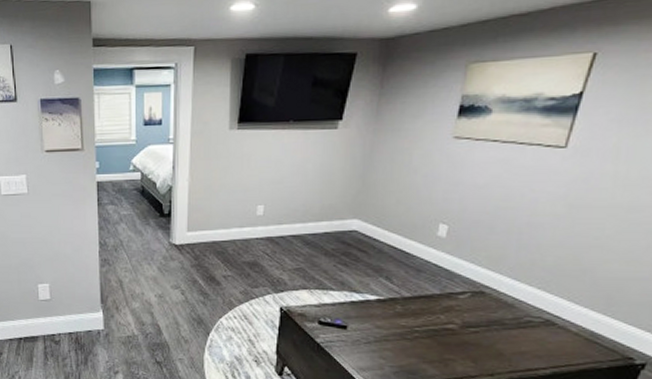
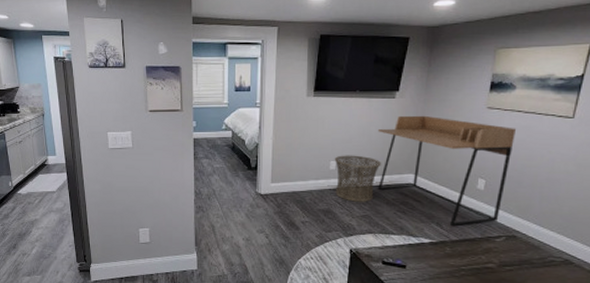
basket: none [262,198,319,253] -> present [334,155,381,202]
desk: none [315,148,489,280] -> present [377,115,515,226]

